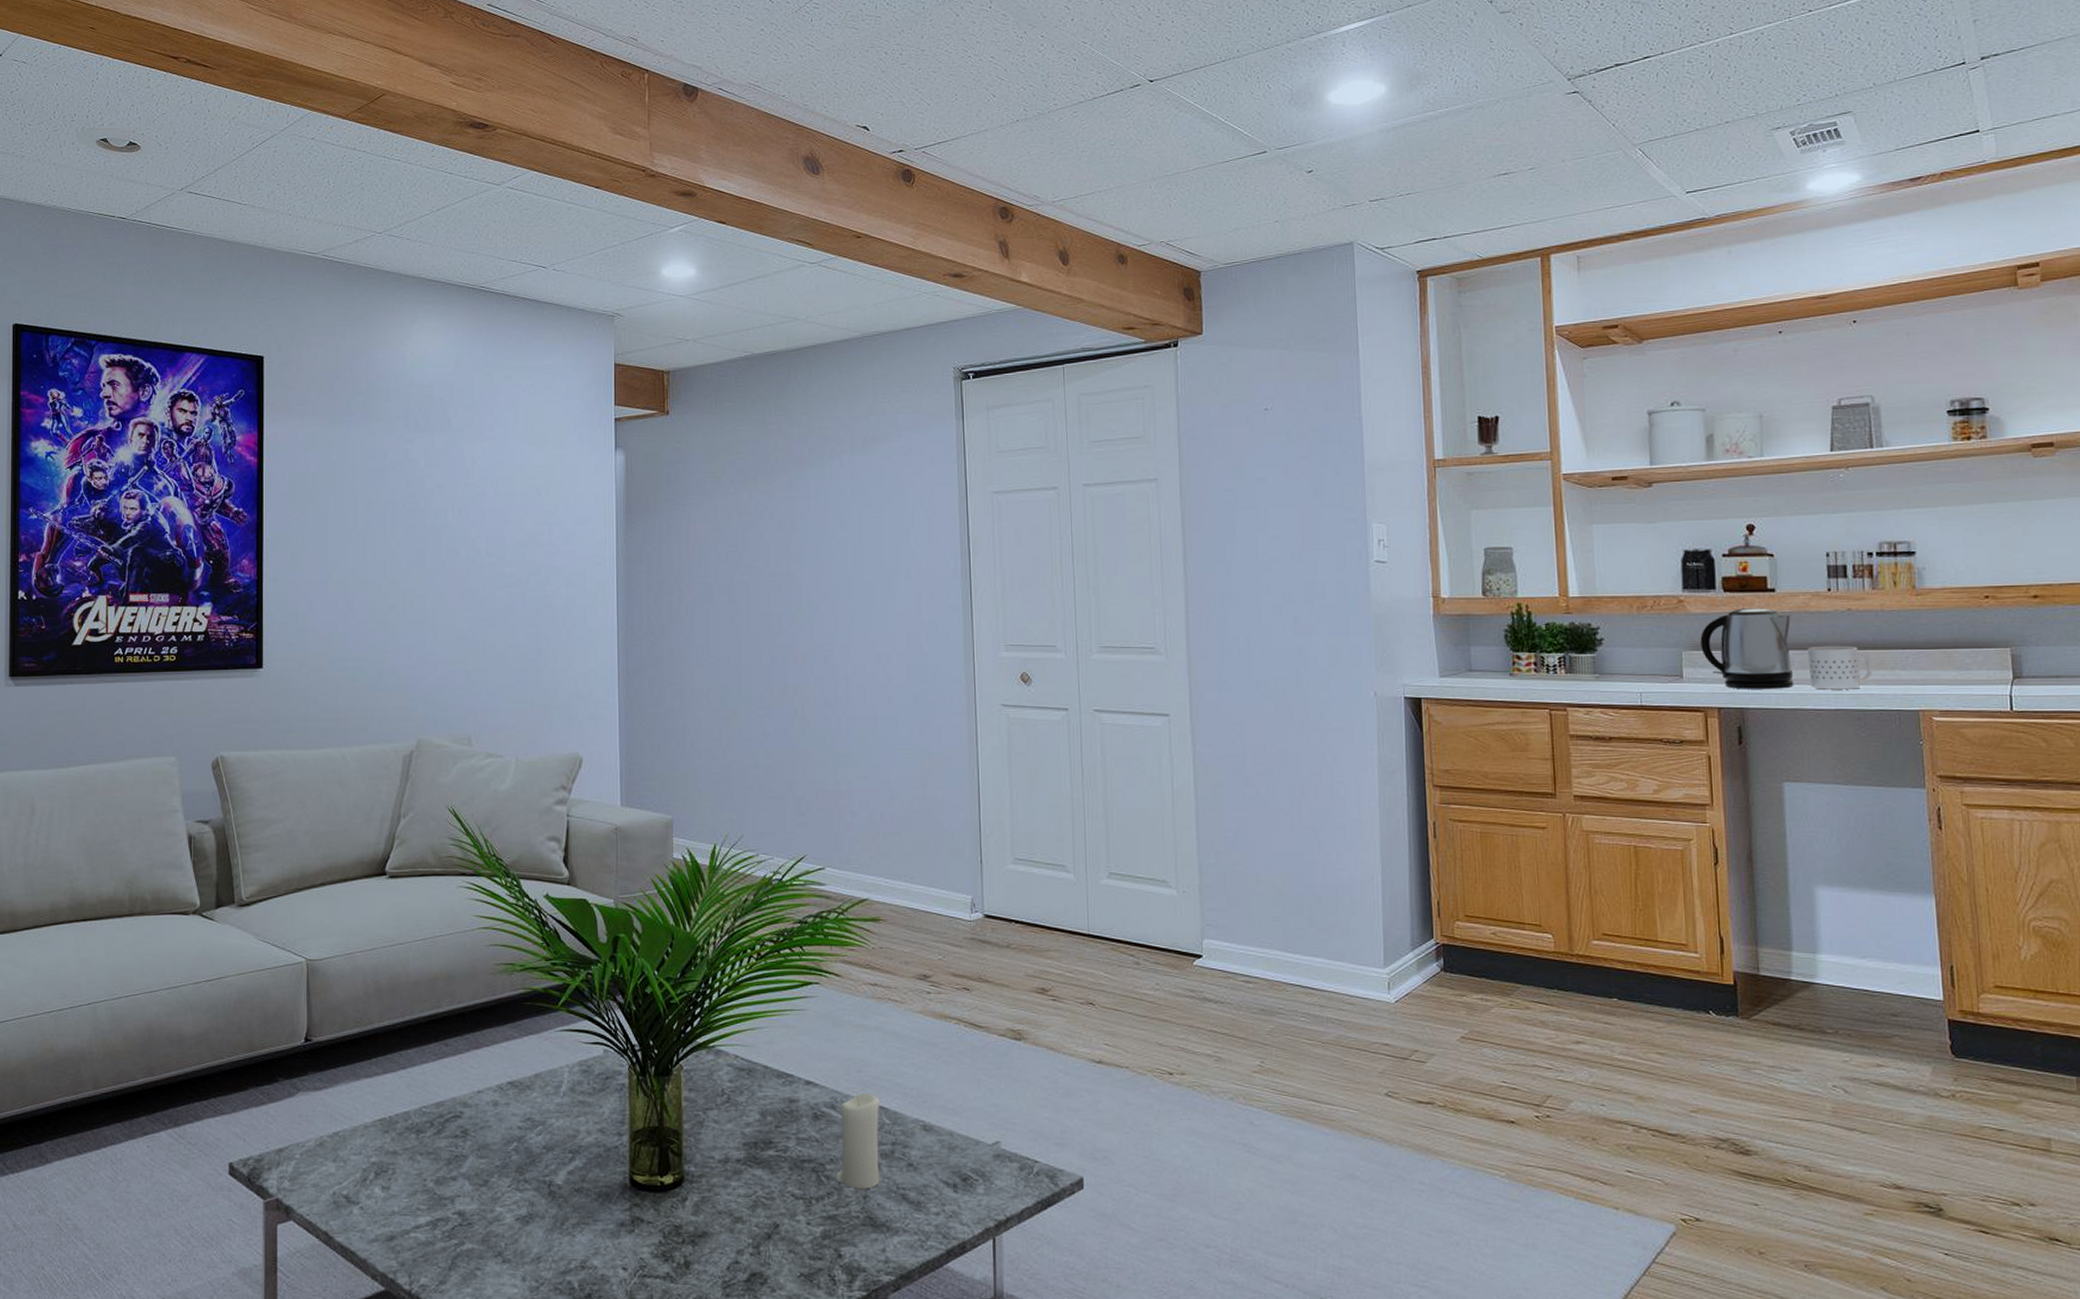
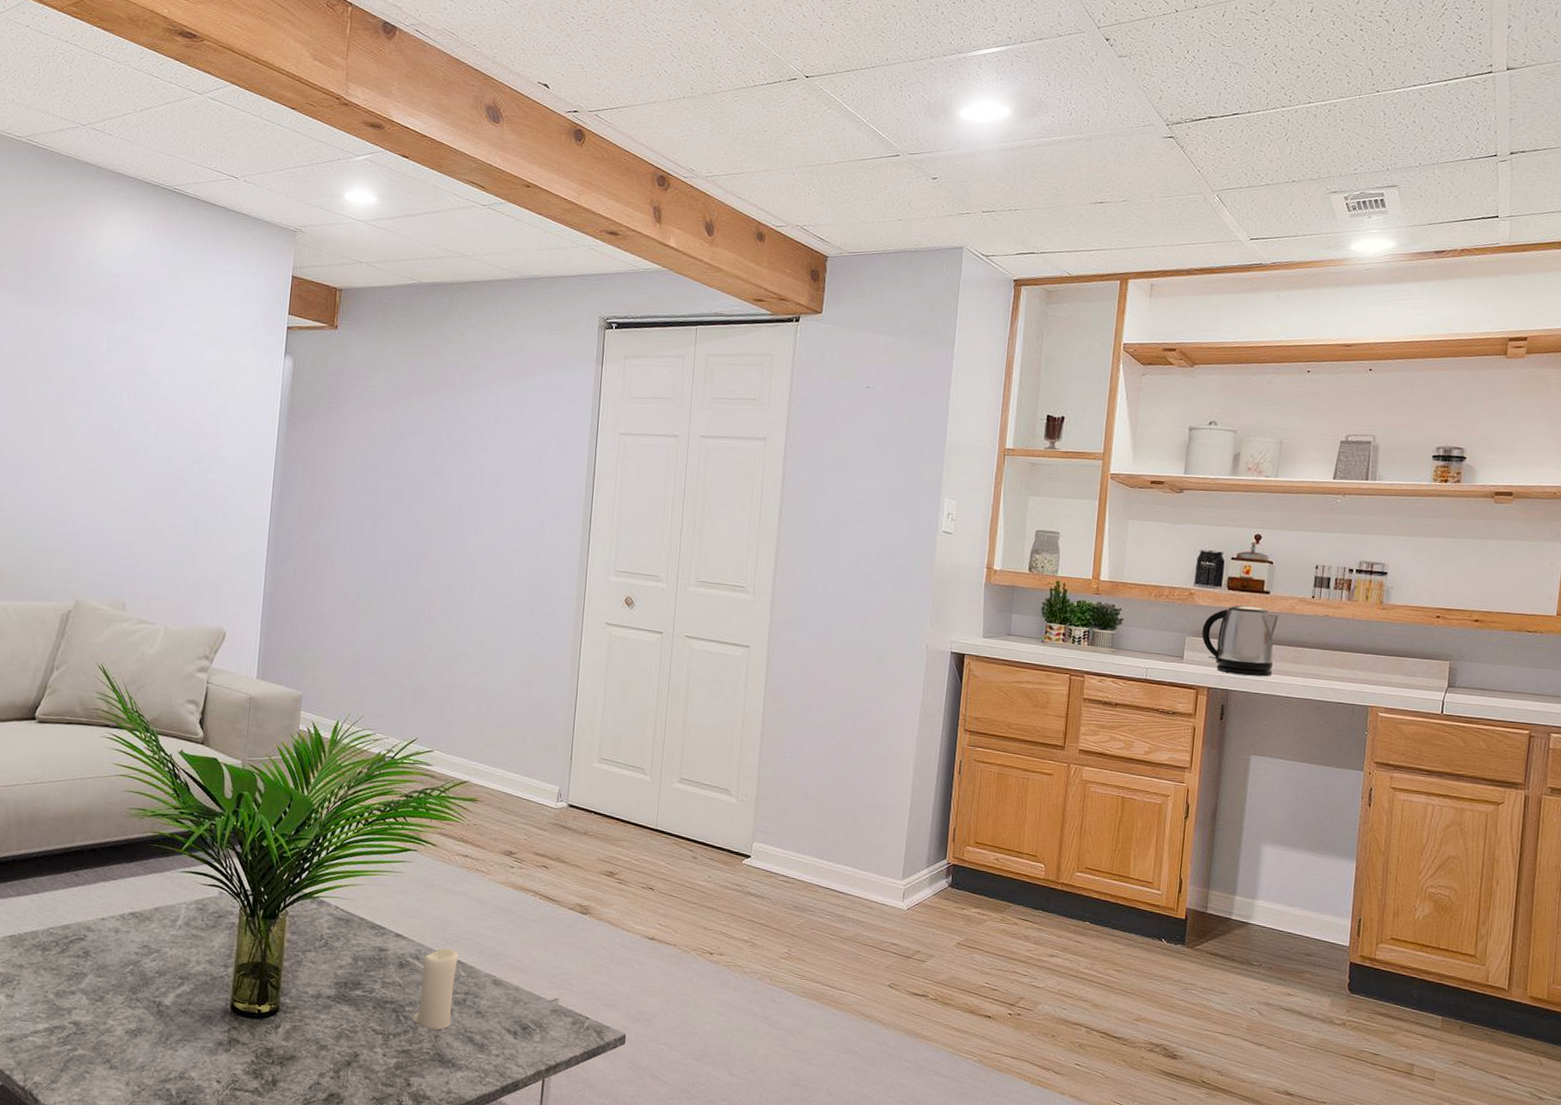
mug: present [1807,645,1873,690] -> none [1285,644,1337,683]

